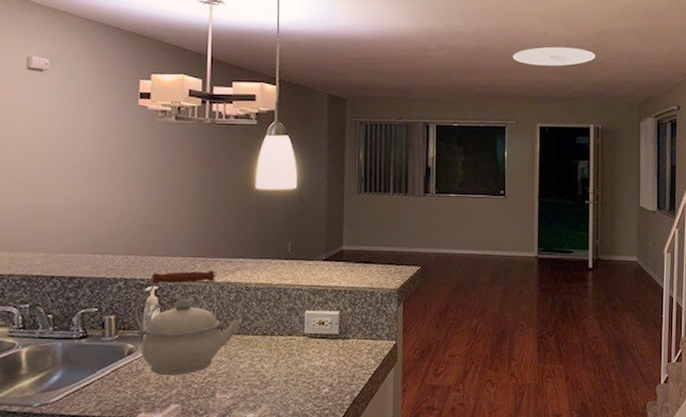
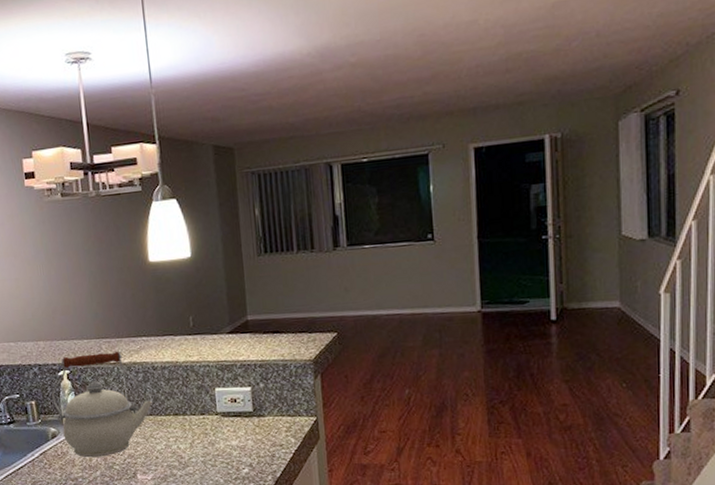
ceiling light: present [513,46,595,66] -> none [432,33,548,69]

